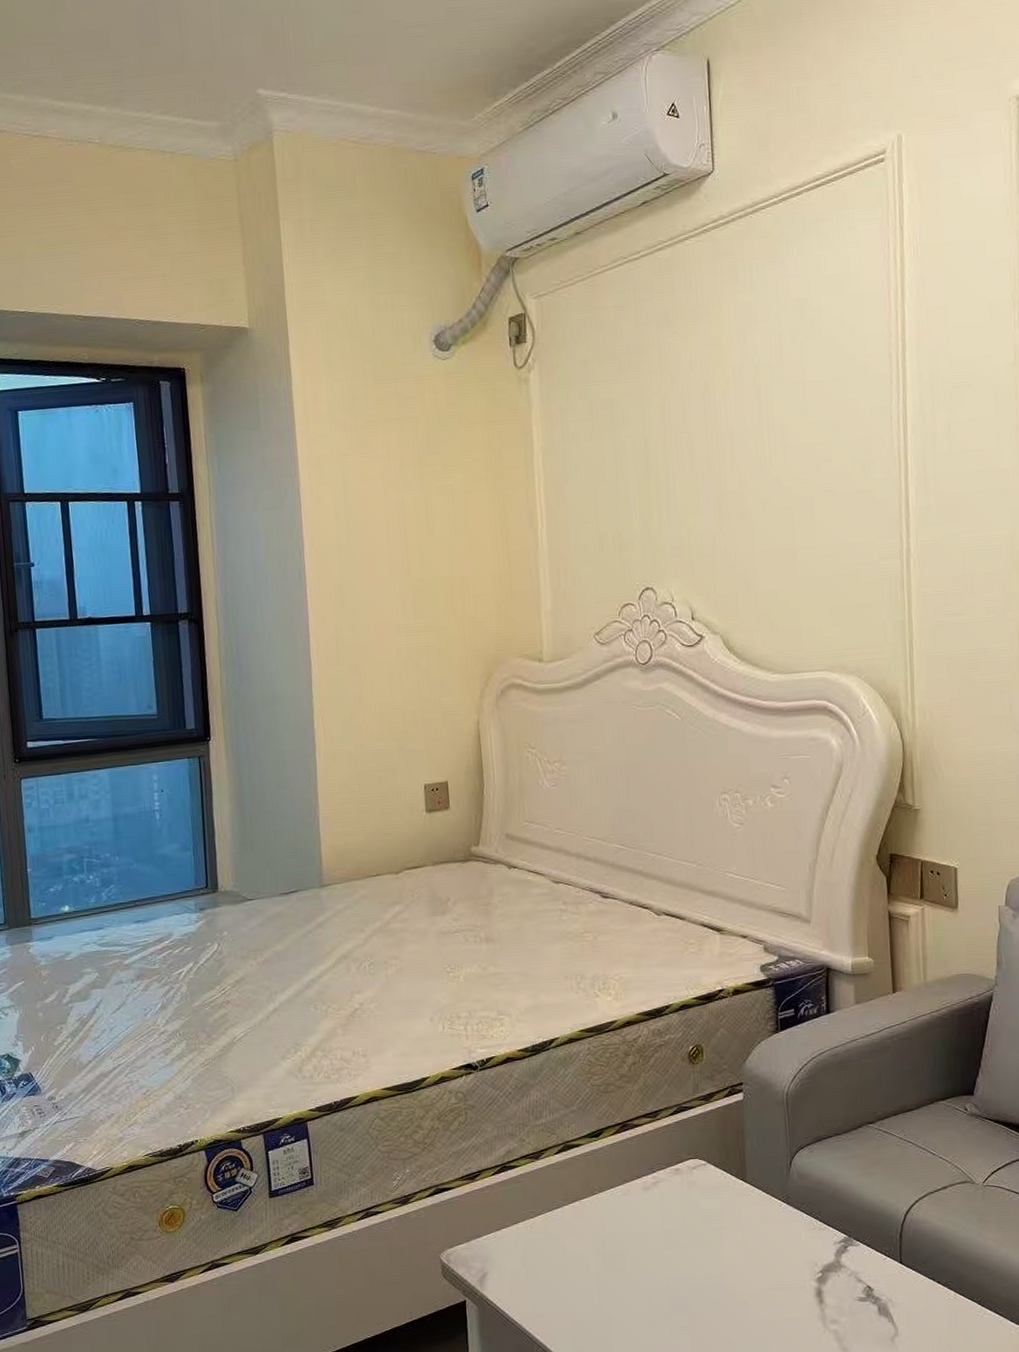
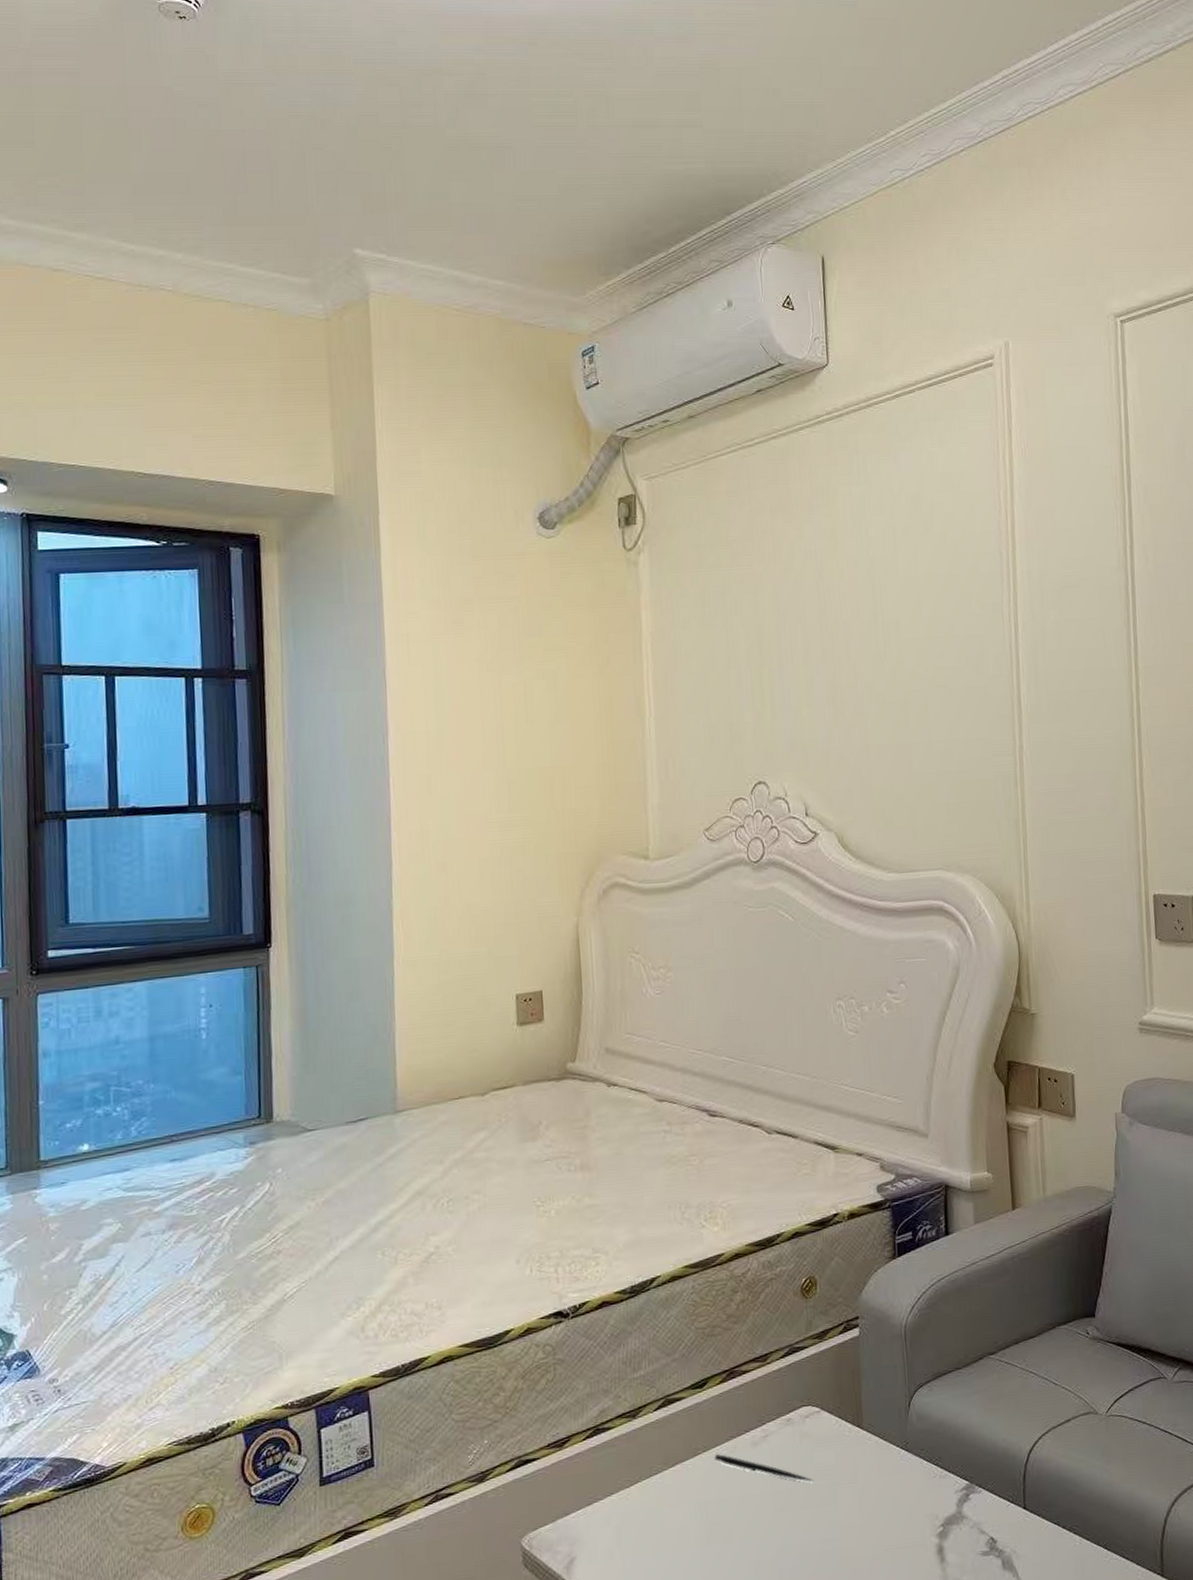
pen: none [609,1194,700,1225] -> present [714,1453,814,1482]

